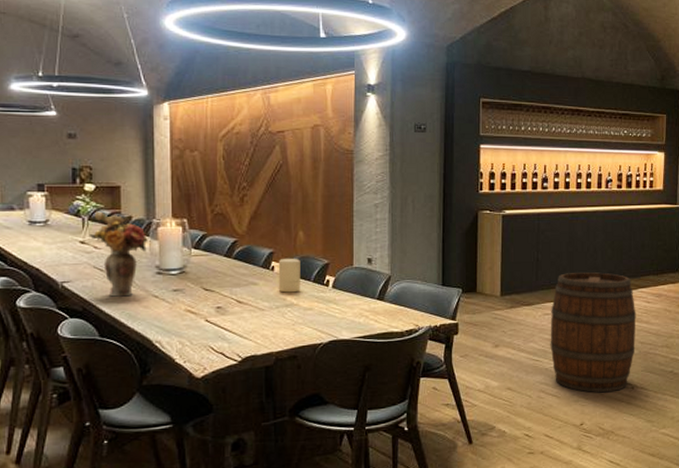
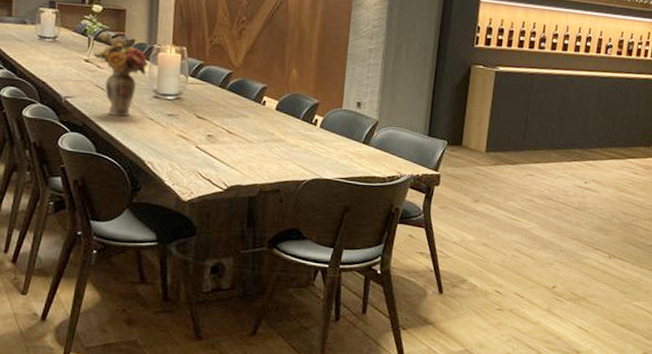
candle: present [278,258,301,293] -> none [267,94,291,129]
wooden barrel: present [550,272,636,393] -> none [530,136,622,259]

